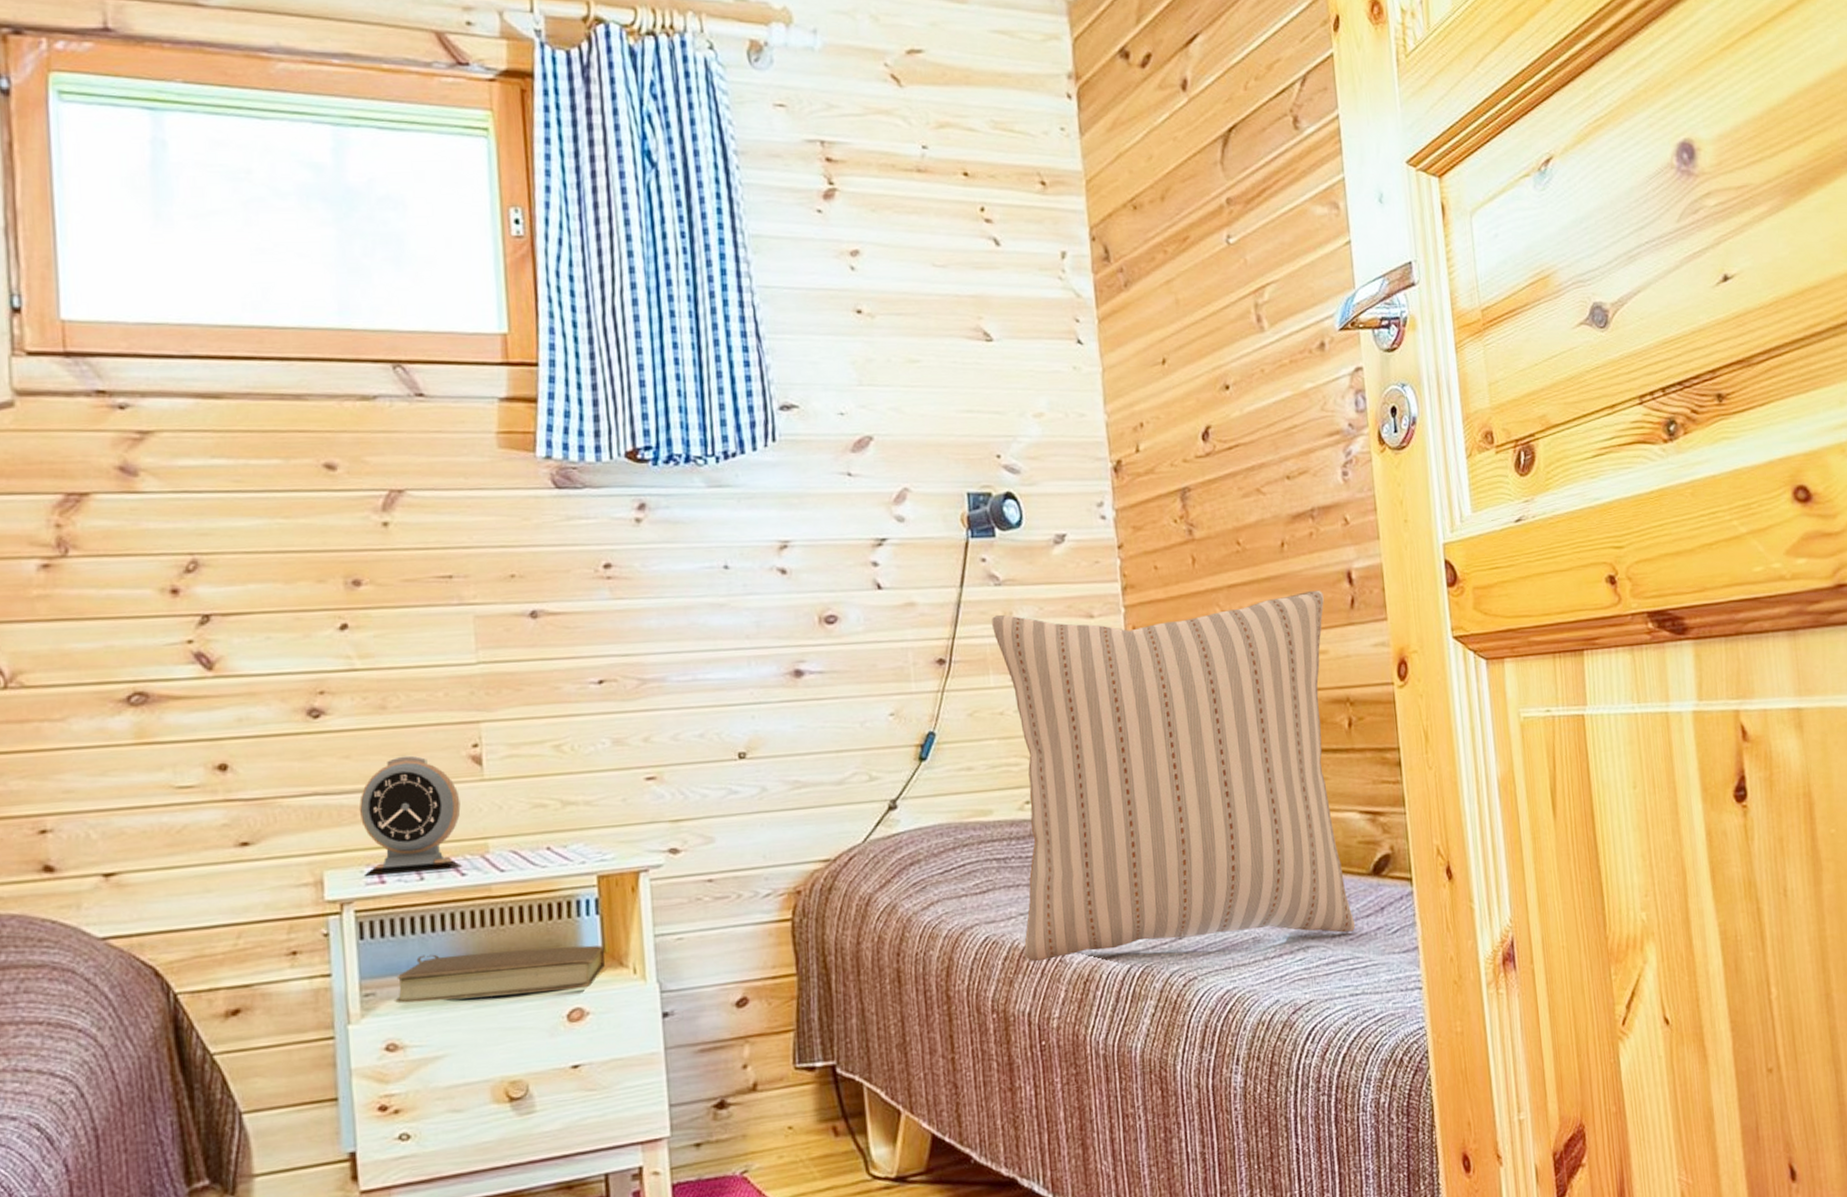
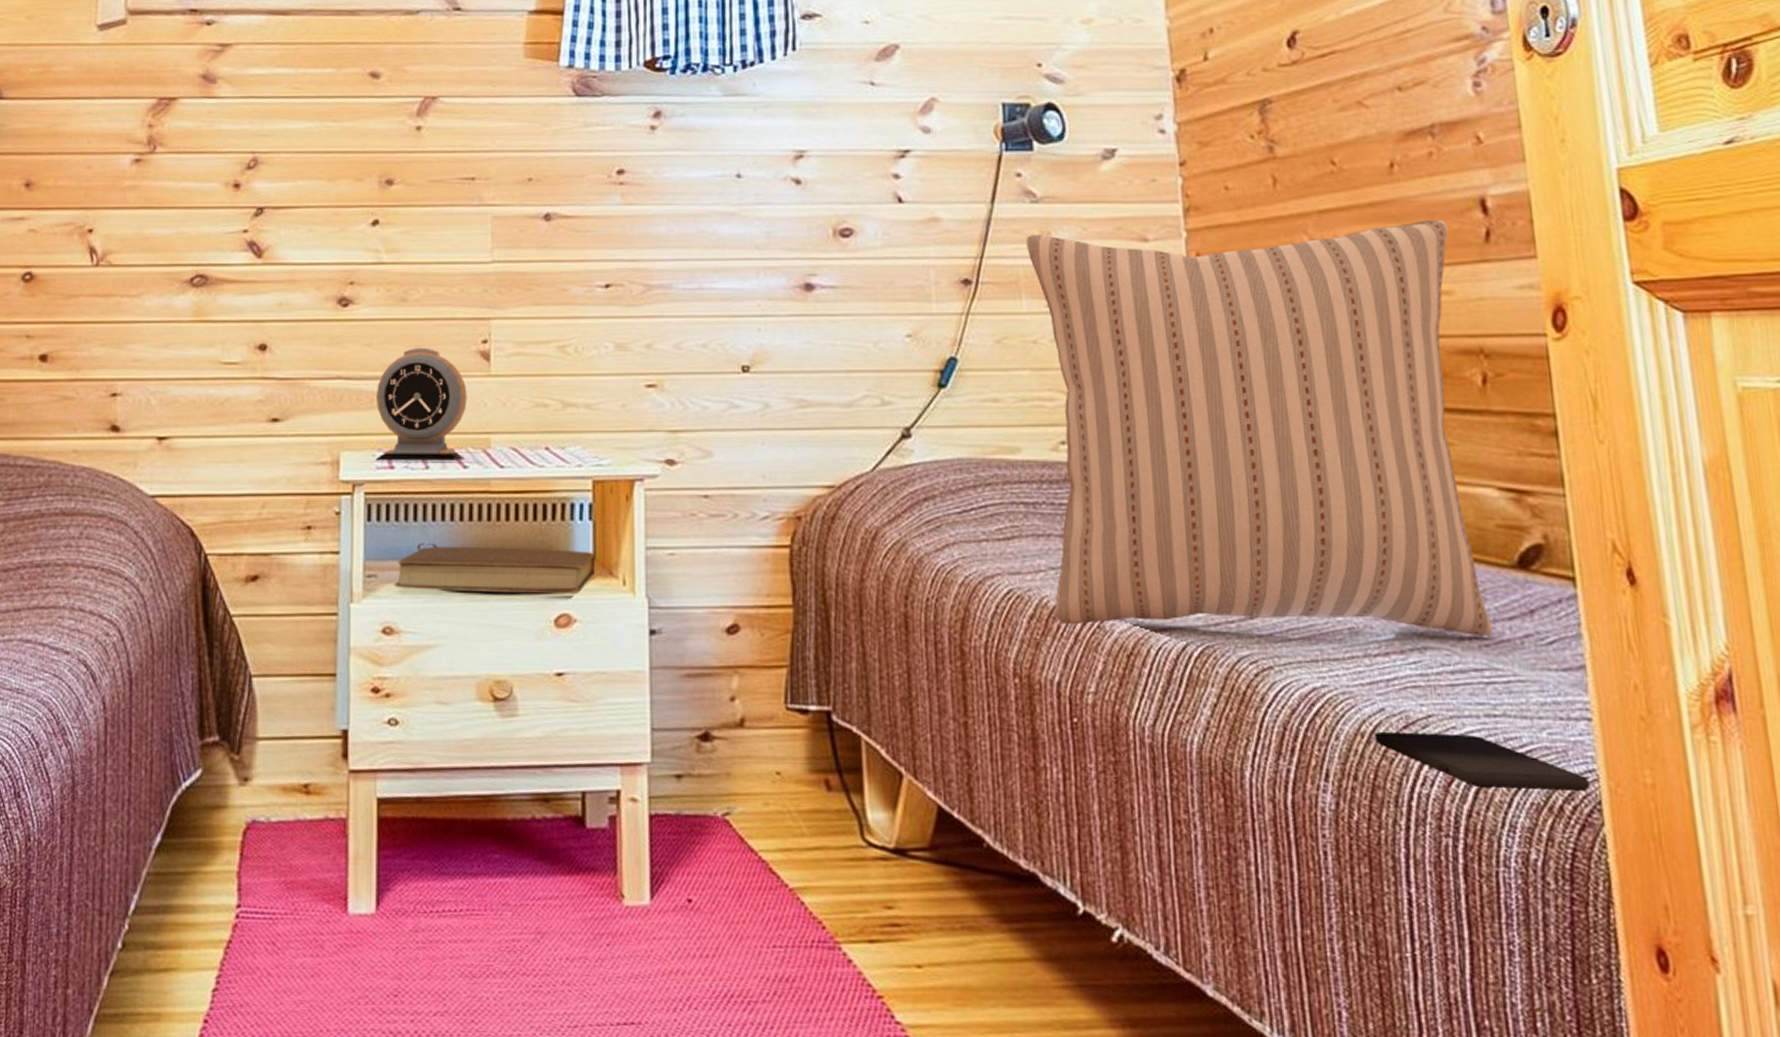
mobile phone: none [1272,1012,1421,1054] -> present [1375,731,1591,792]

